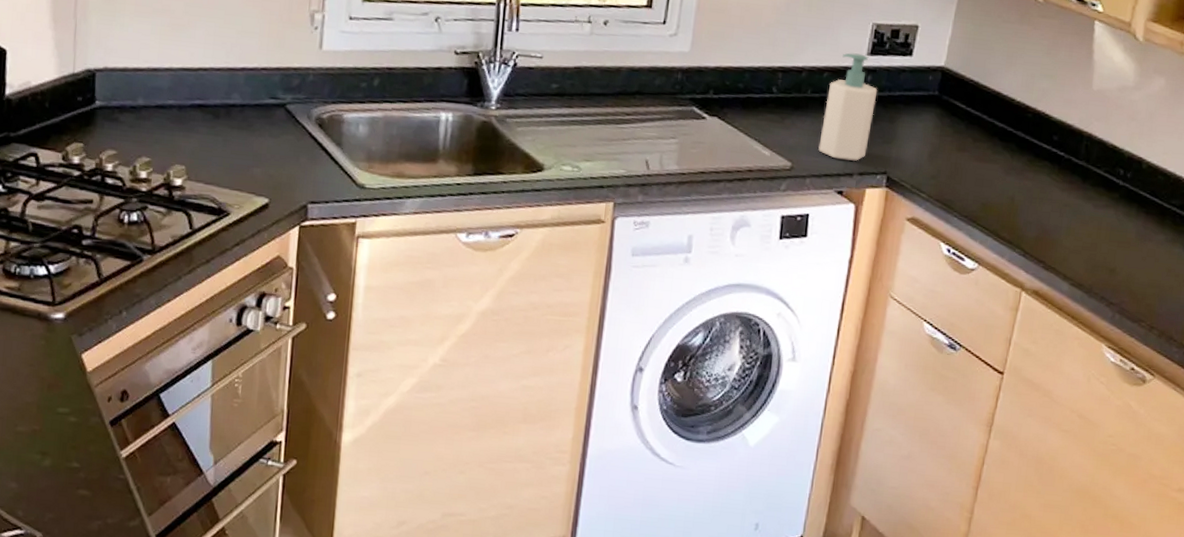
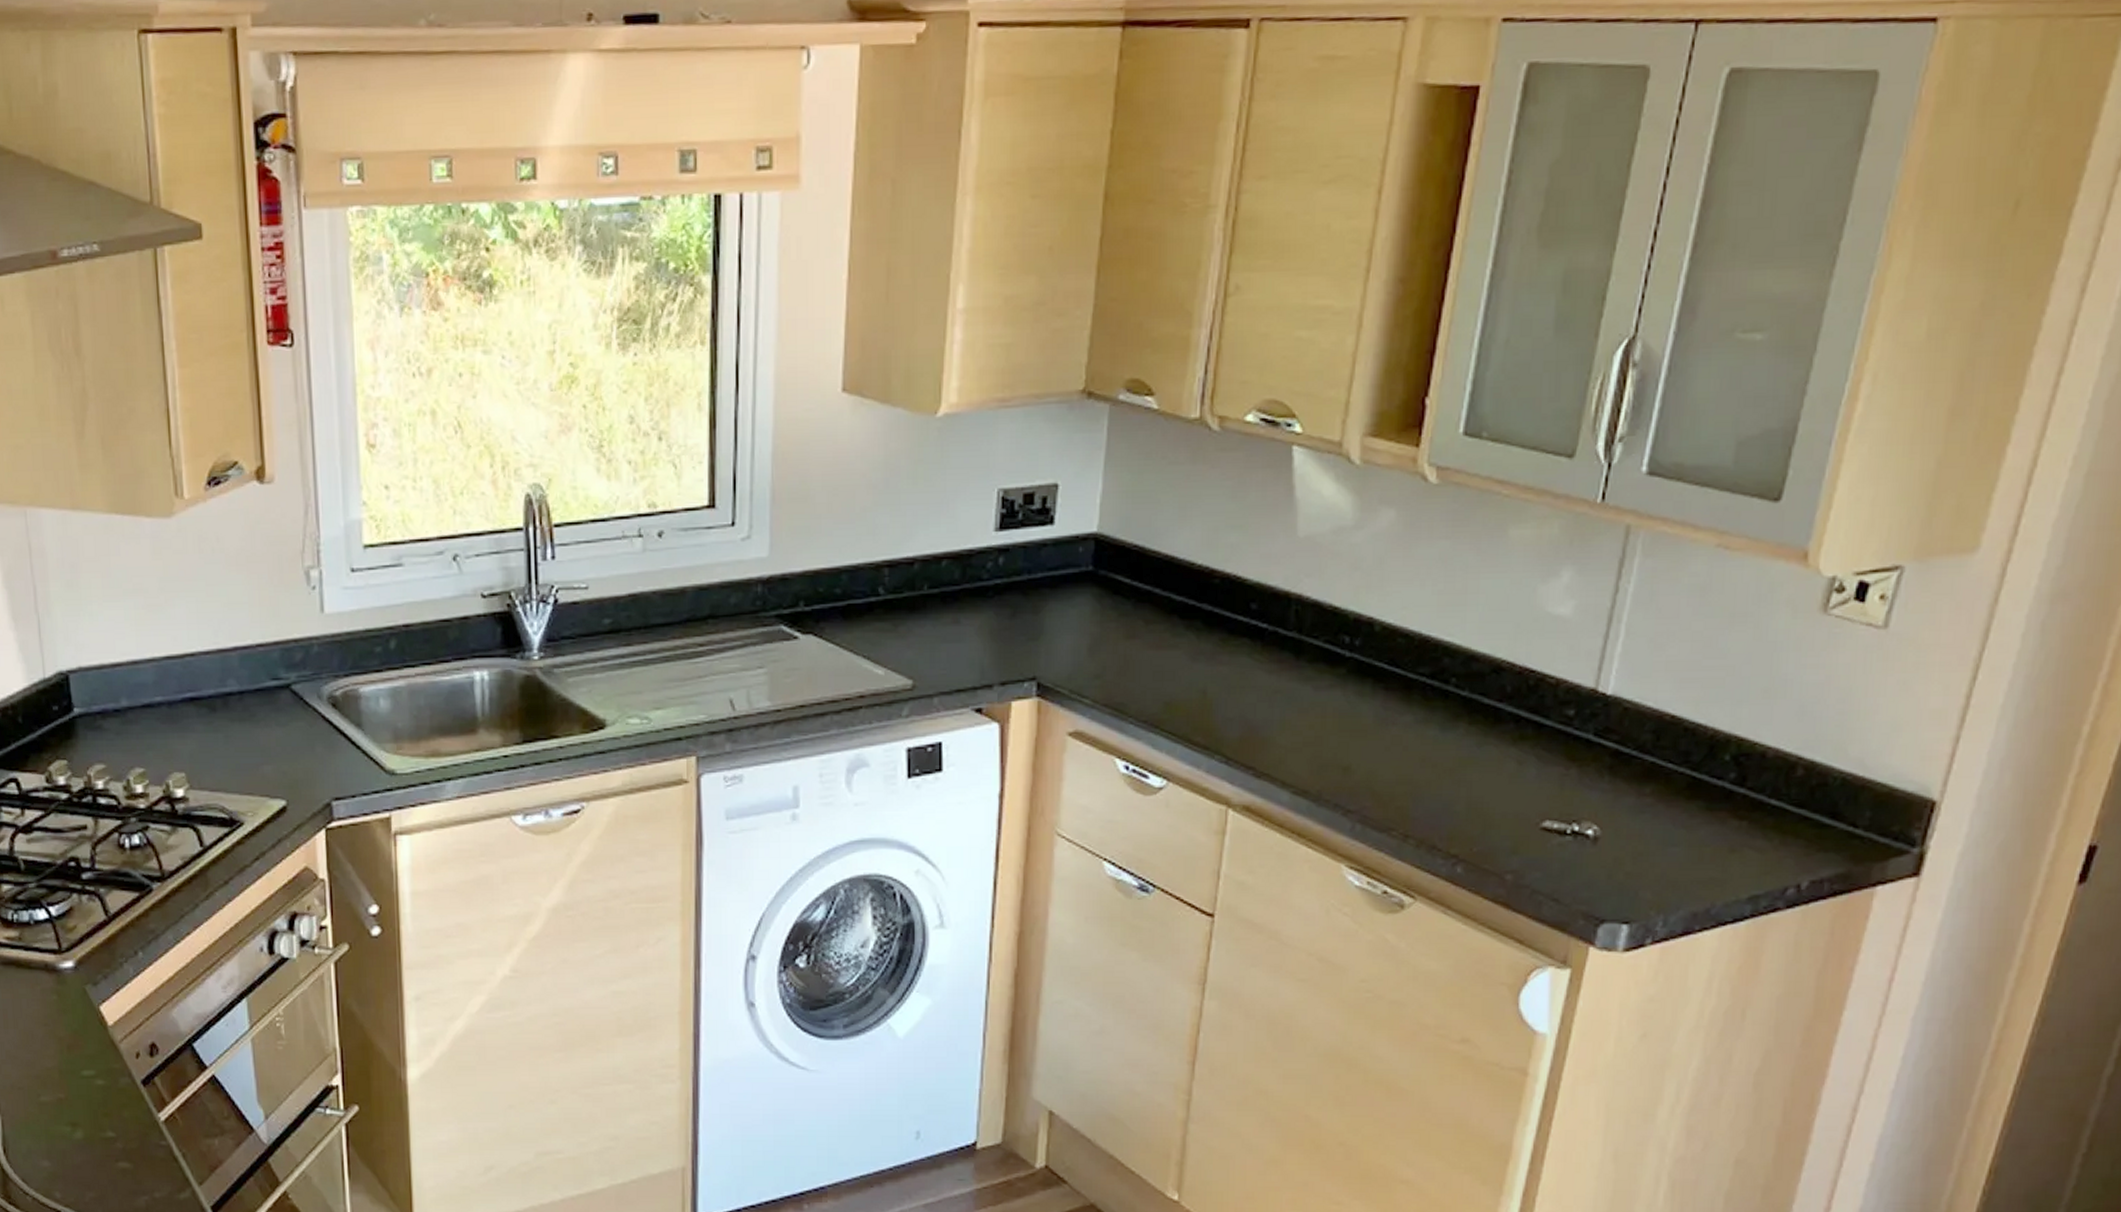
soap bottle: present [818,53,878,161] -> none [945,530,1014,669]

